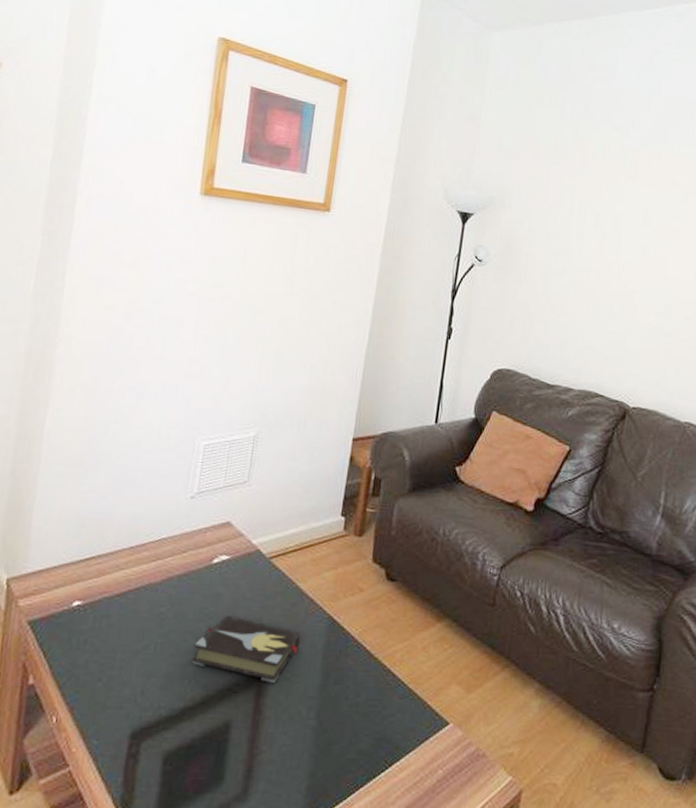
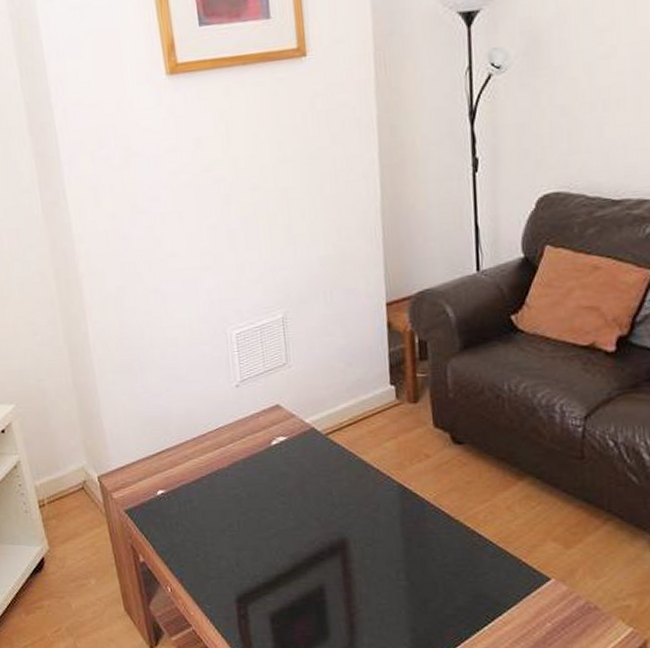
hardback book: present [192,614,300,683] -> none [273,491,374,550]

